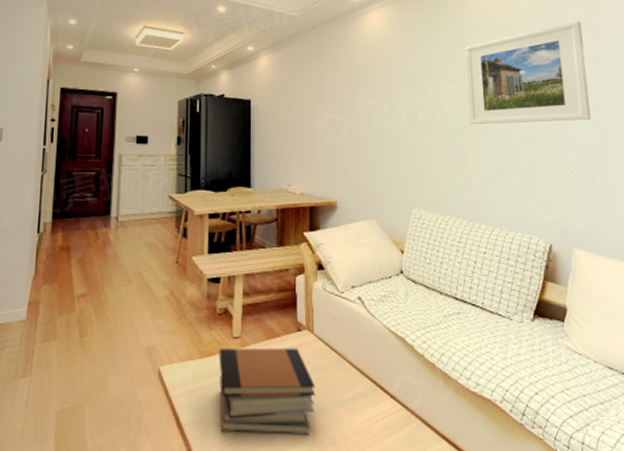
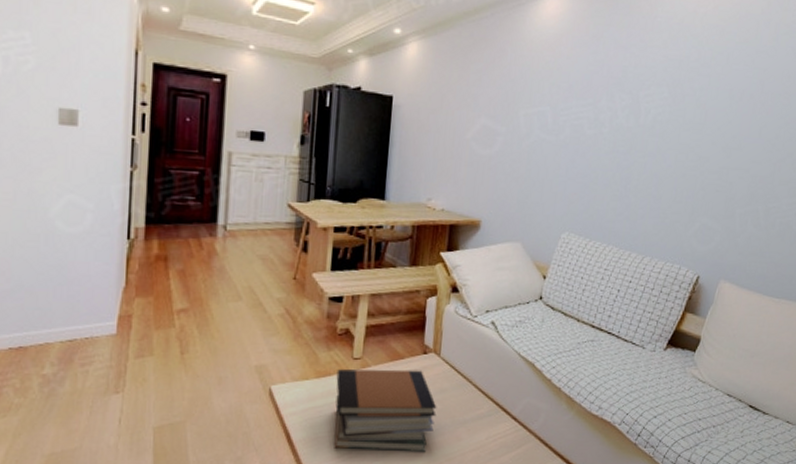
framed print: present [465,21,591,125] -> none [639,30,784,147]

